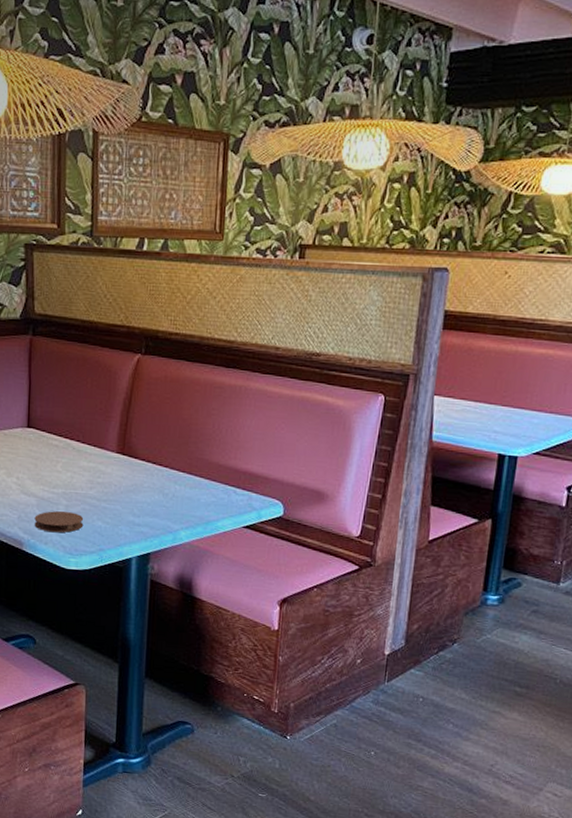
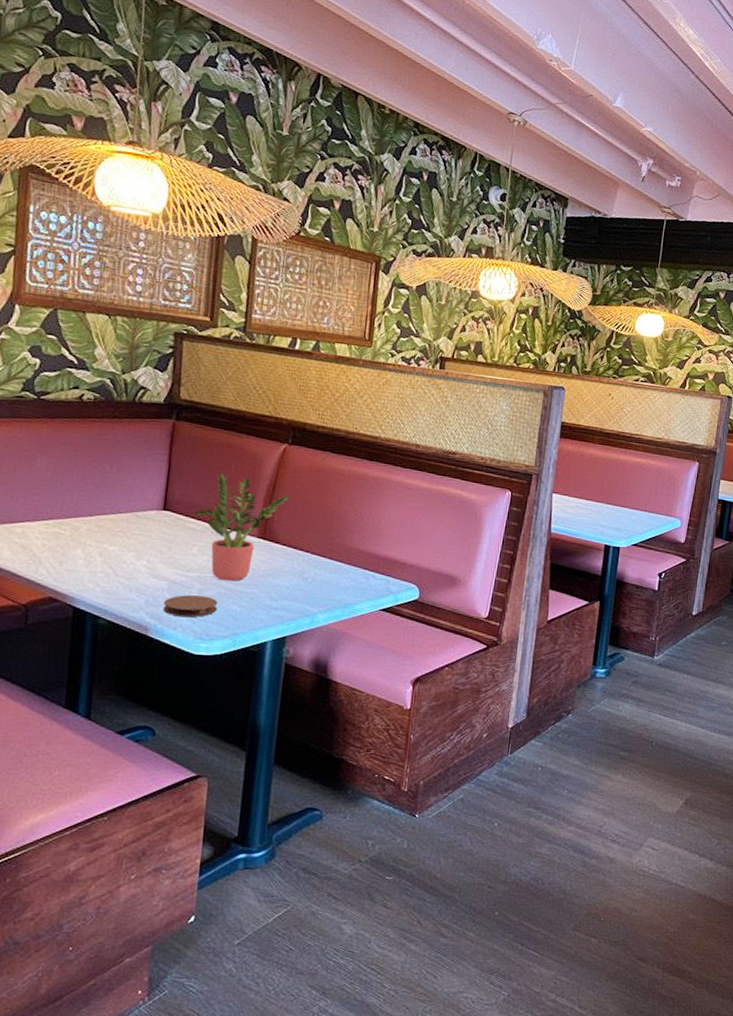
potted plant: none [56,387,145,498] -> present [194,473,289,582]

